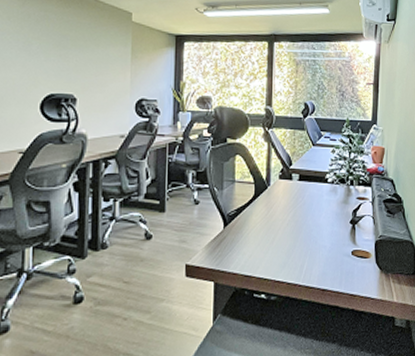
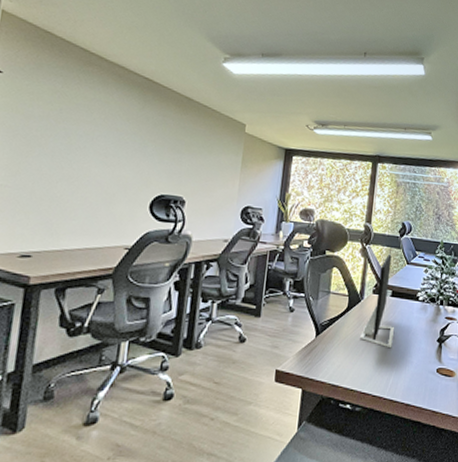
monitor: none [270,136,304,234] -> present [360,254,394,349]

